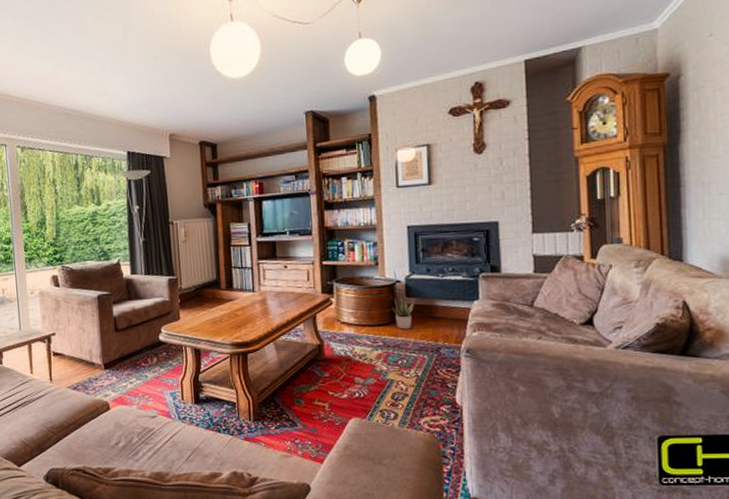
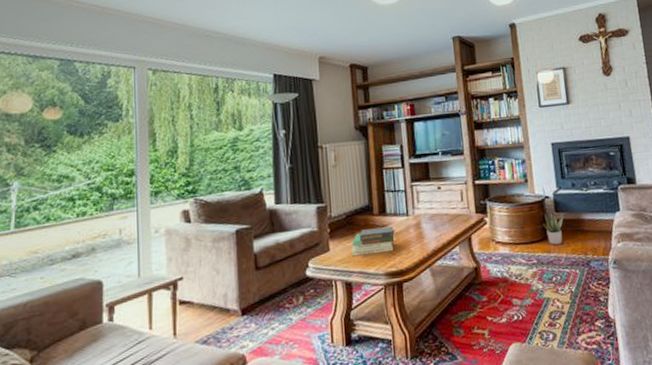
books: none [200,301,242,326] -> present [352,226,396,257]

